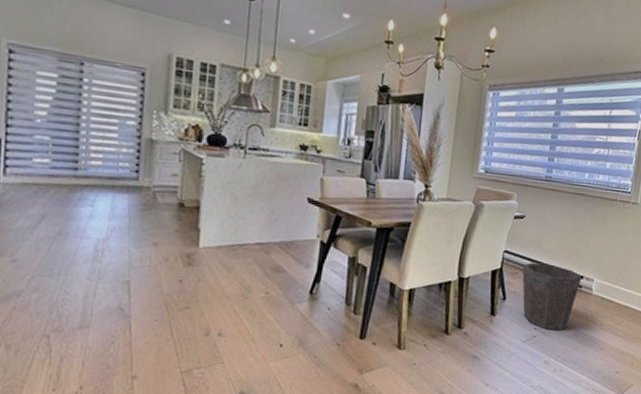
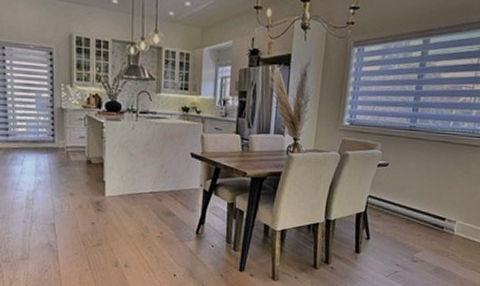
waste bin: present [522,262,582,330] -> none [385,206,444,267]

